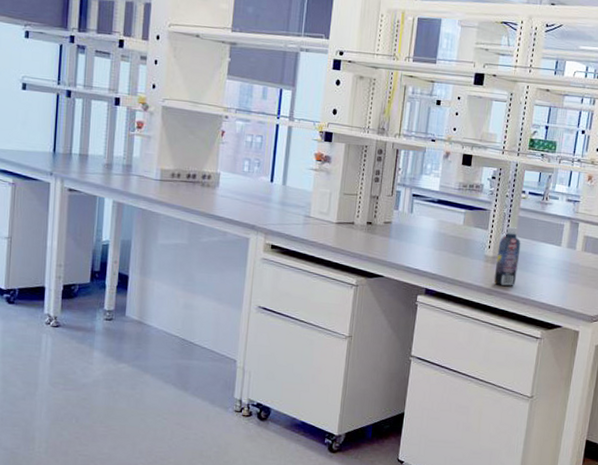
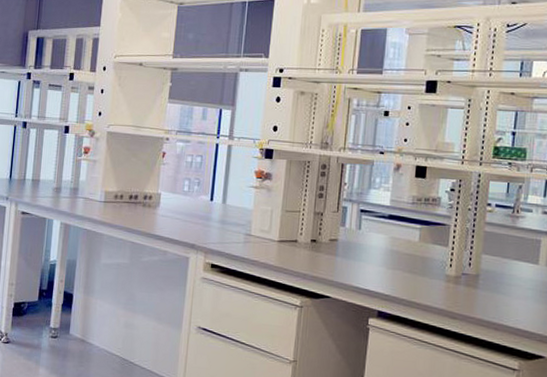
bottle: present [493,227,521,286] -> none [457,243,489,310]

